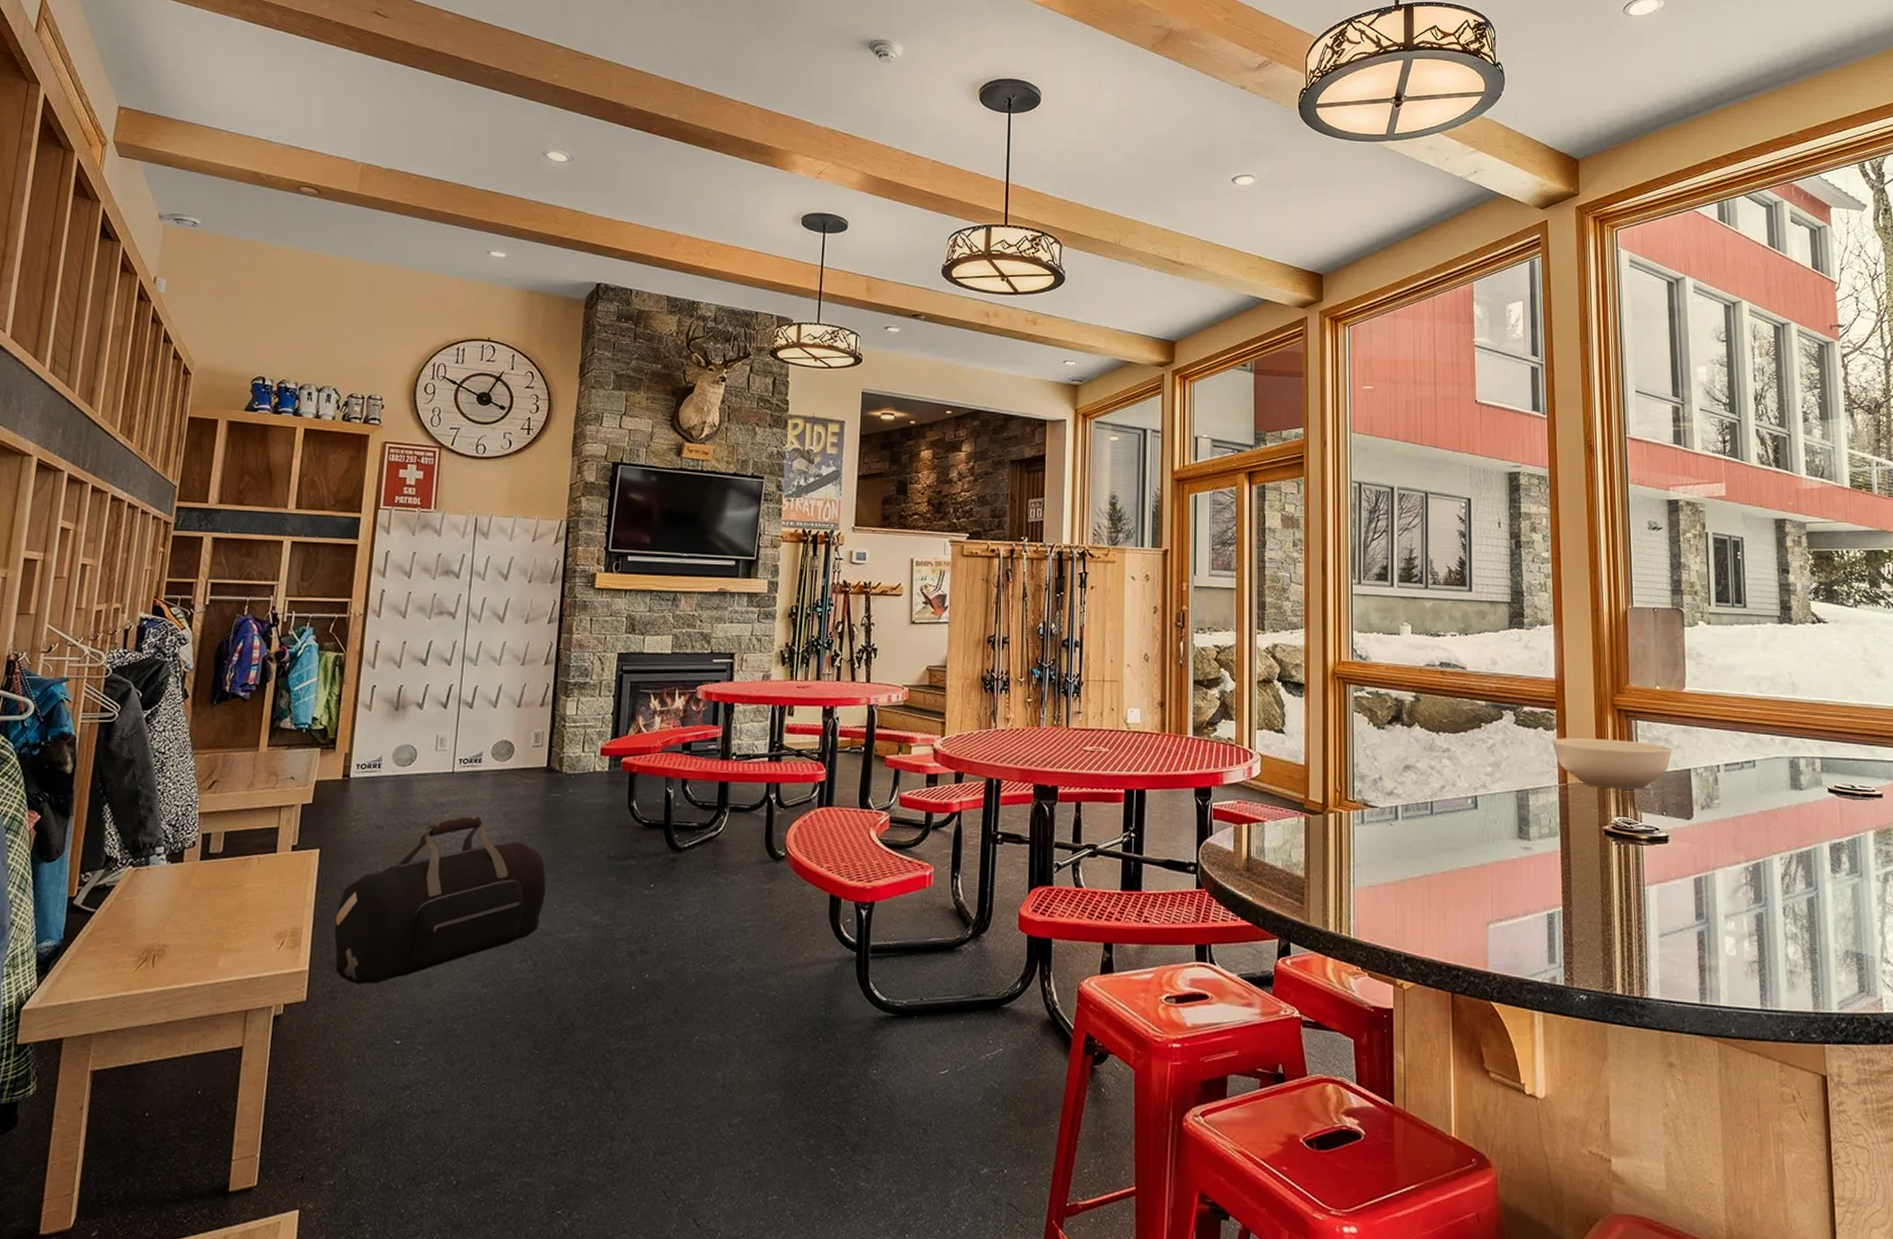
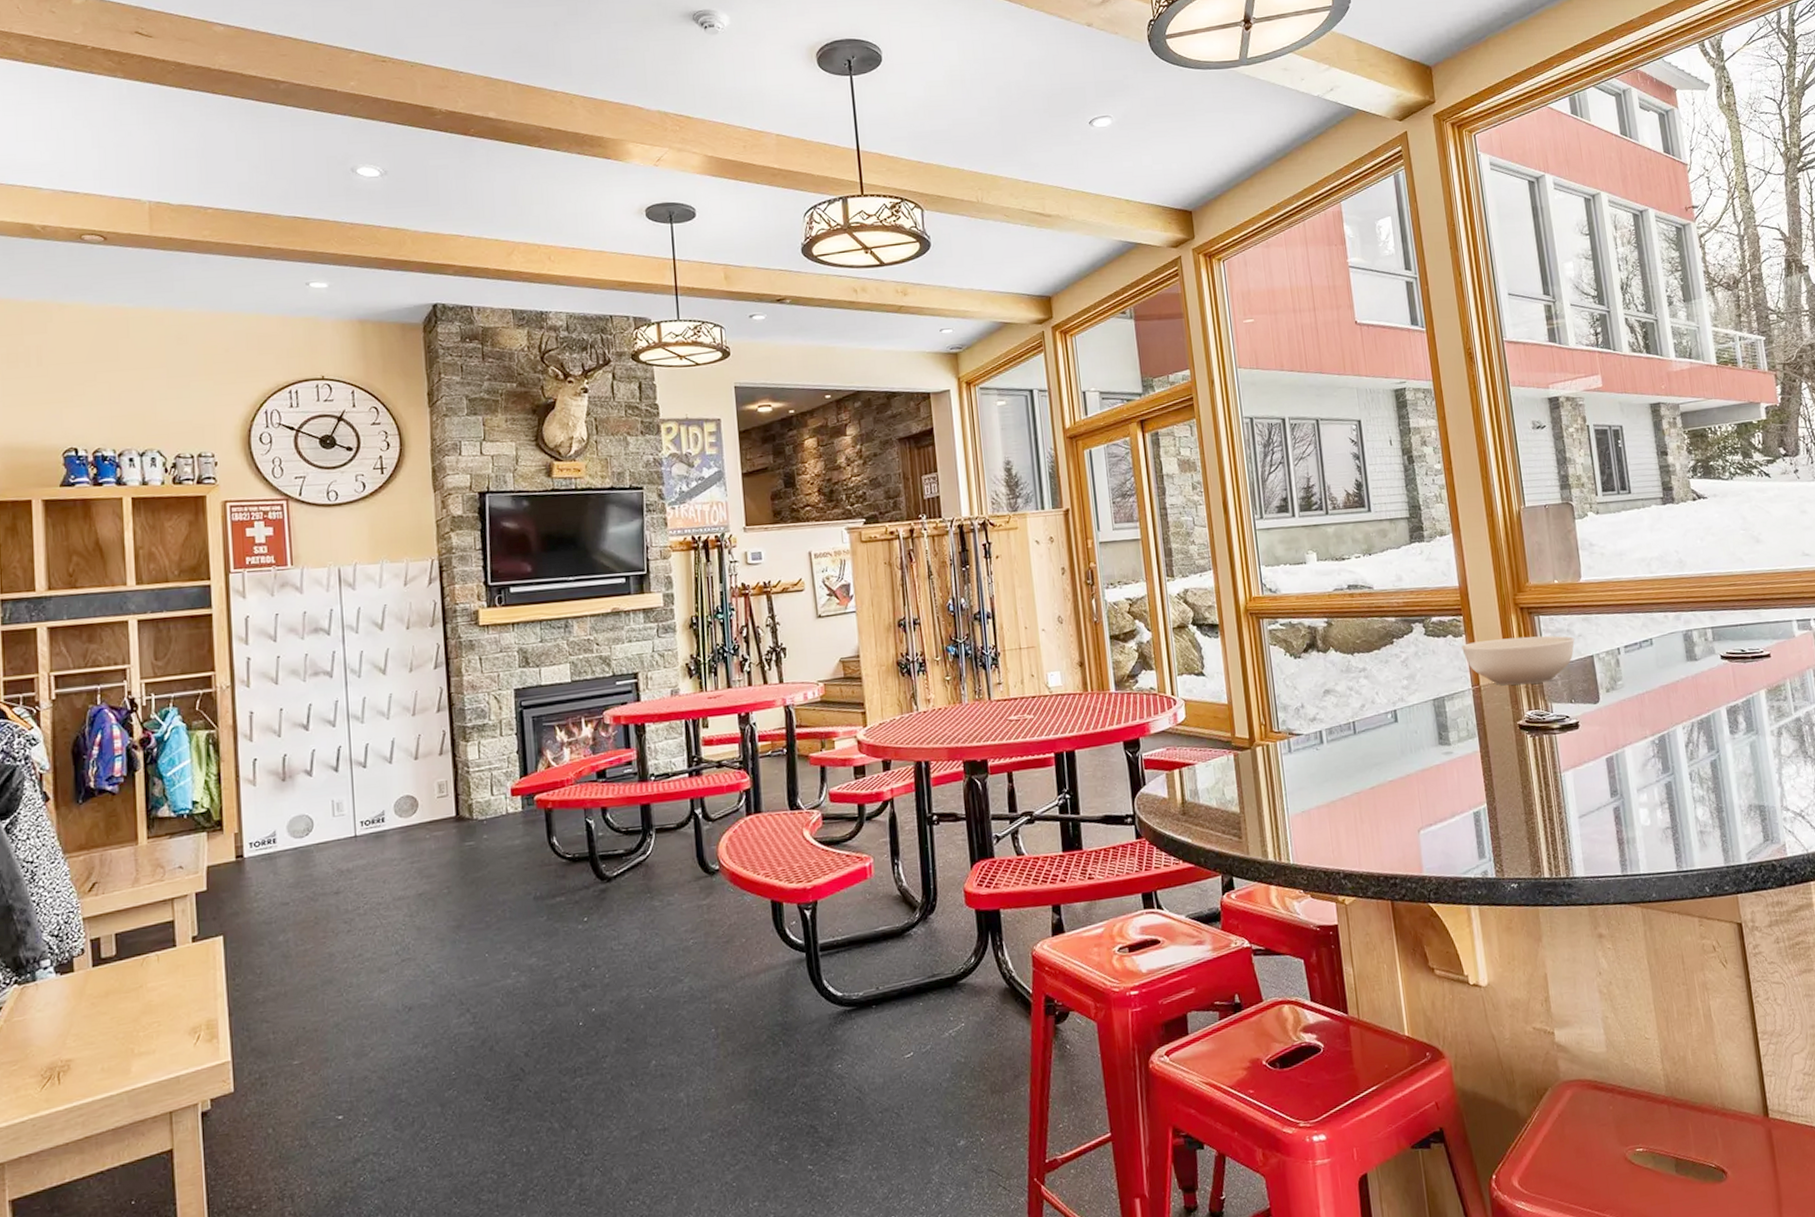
duffel bag: present [334,816,547,984] -> none [252,877,475,1067]

